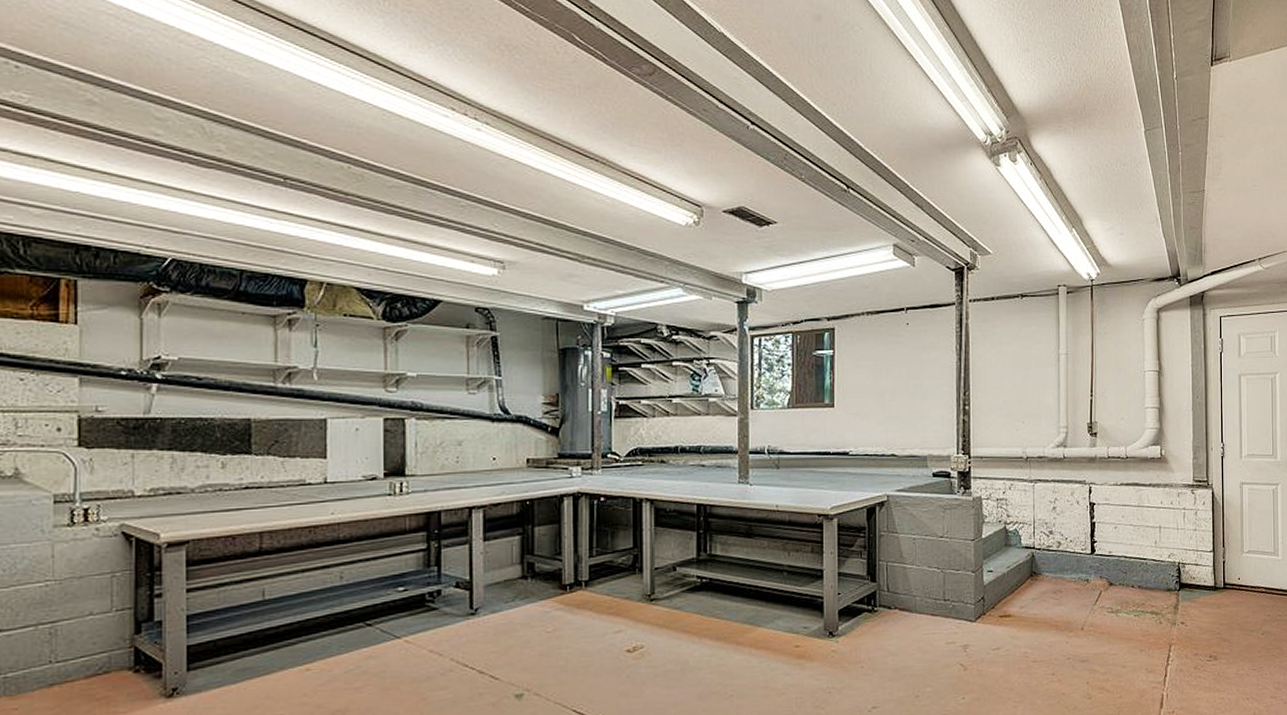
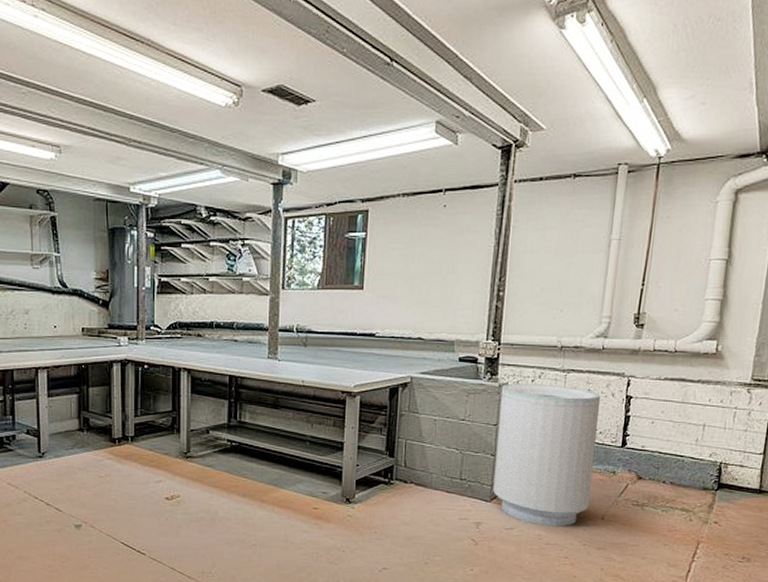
trash can: none [975,495,1069,642] -> present [493,383,601,526]

